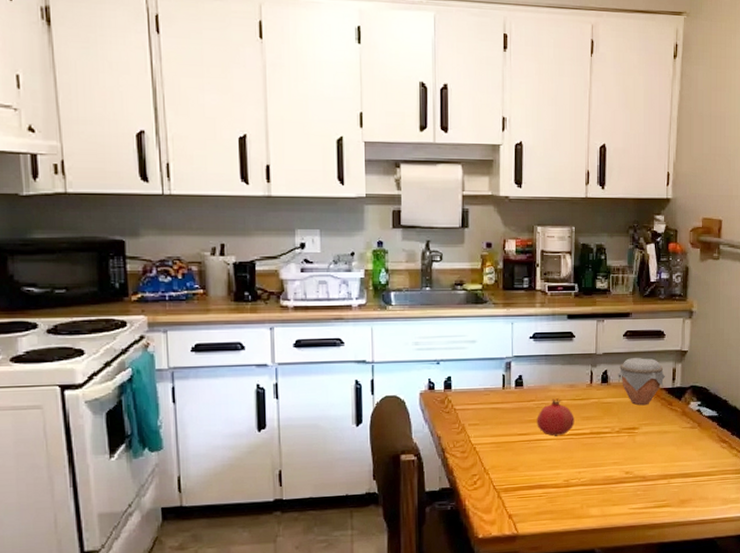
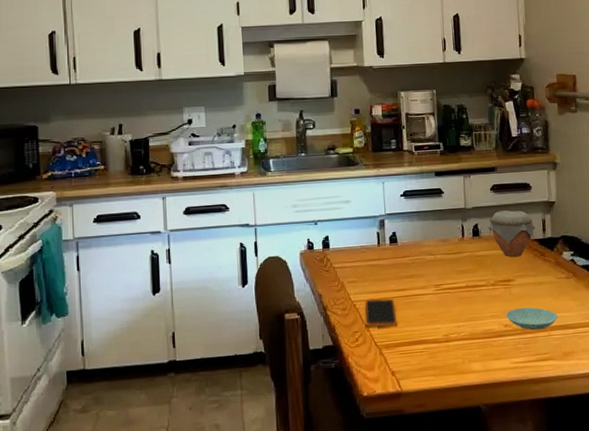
smartphone: none [485,442,518,472] -> present [365,298,397,328]
fruit: present [537,398,575,436] -> none [412,253,450,291]
saucer: none [628,455,679,478] -> present [506,307,558,331]

